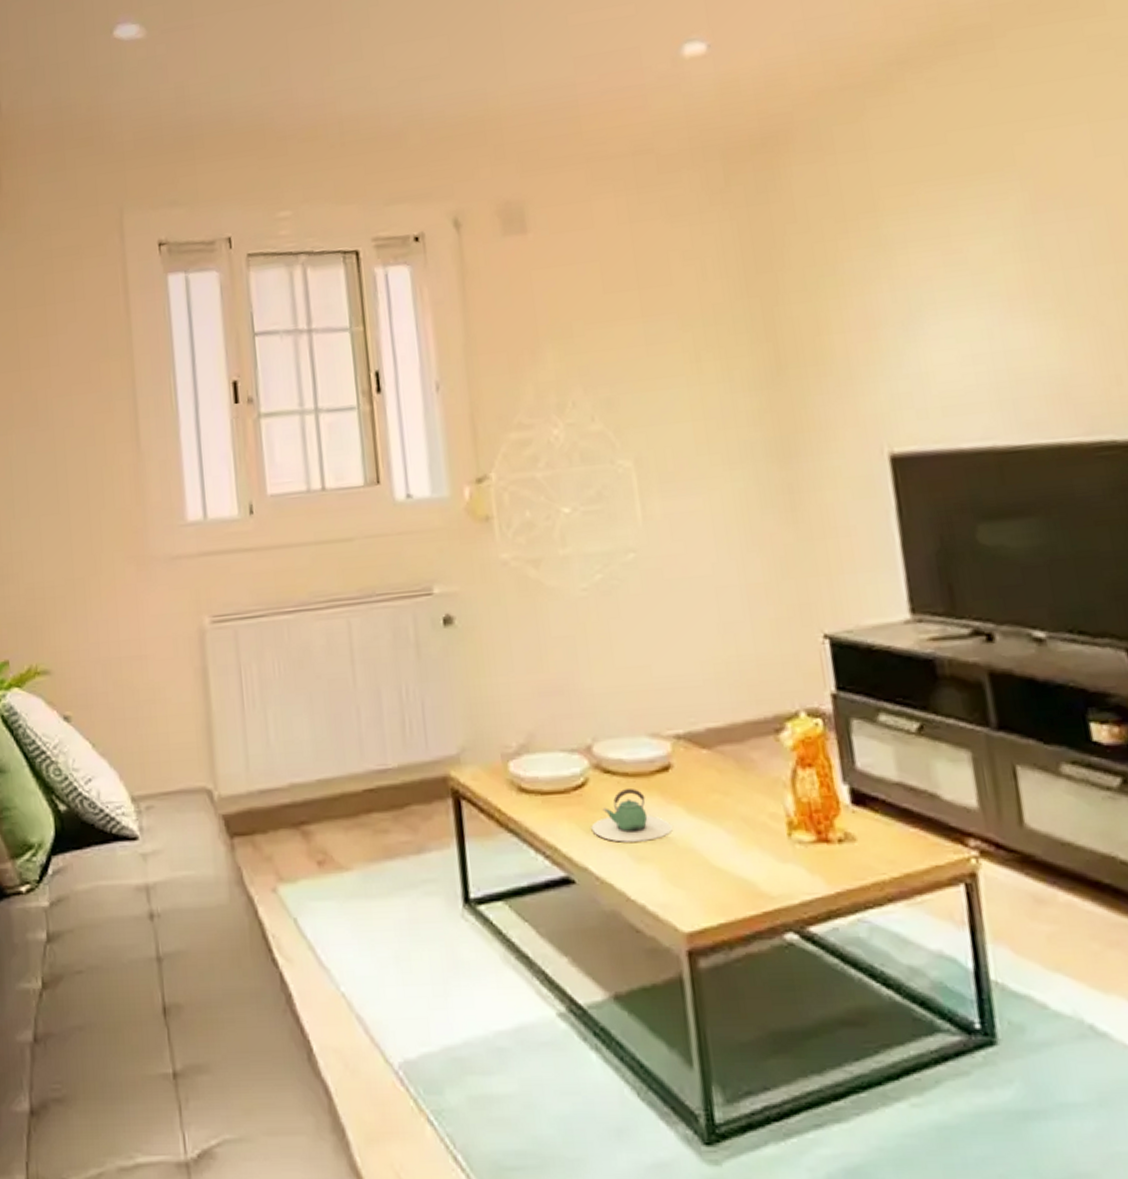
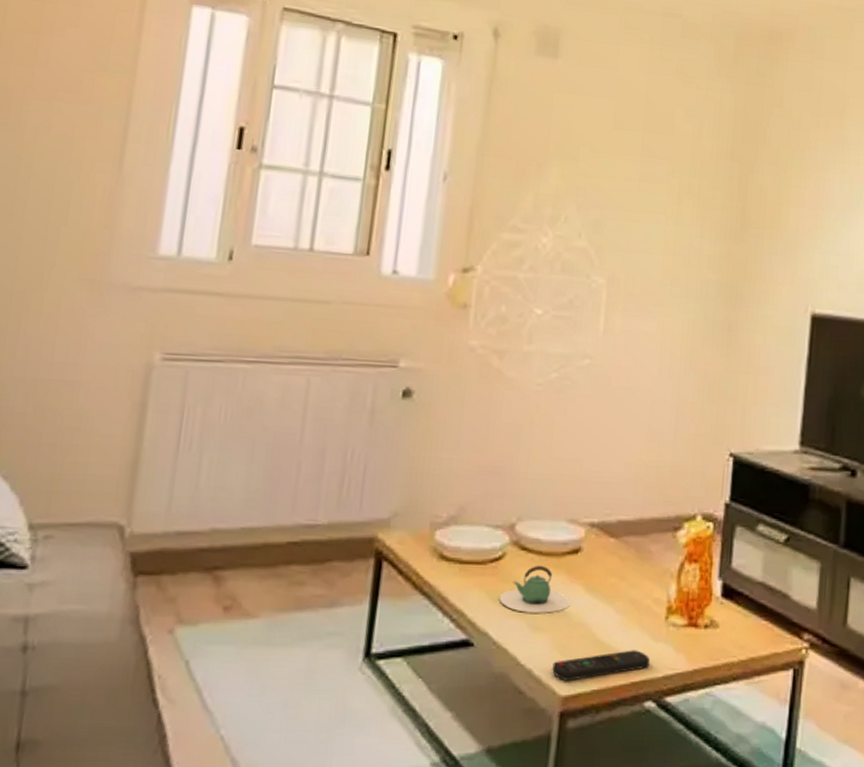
remote control: none [667,874,780,915] -> present [552,650,650,681]

